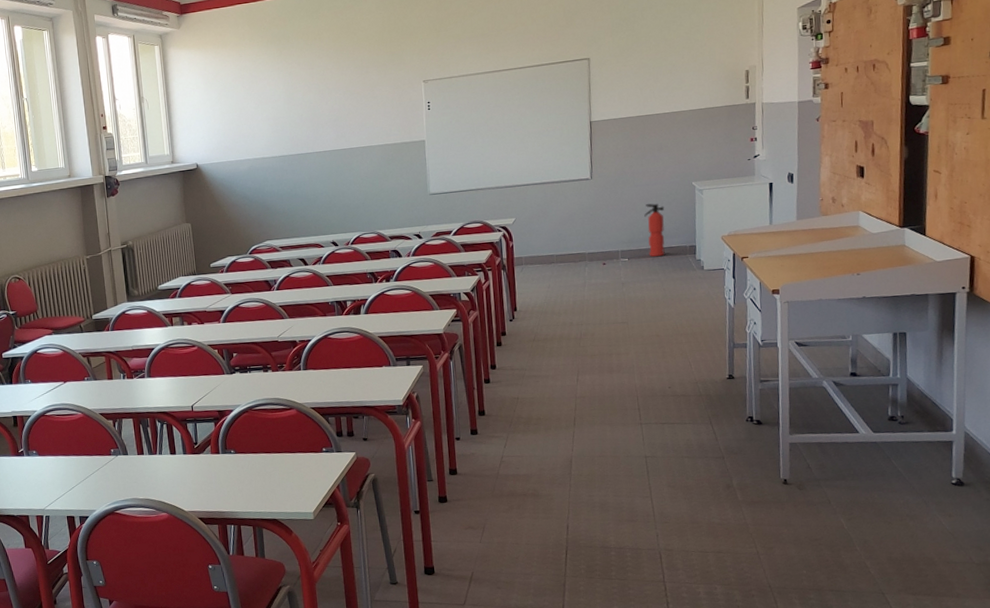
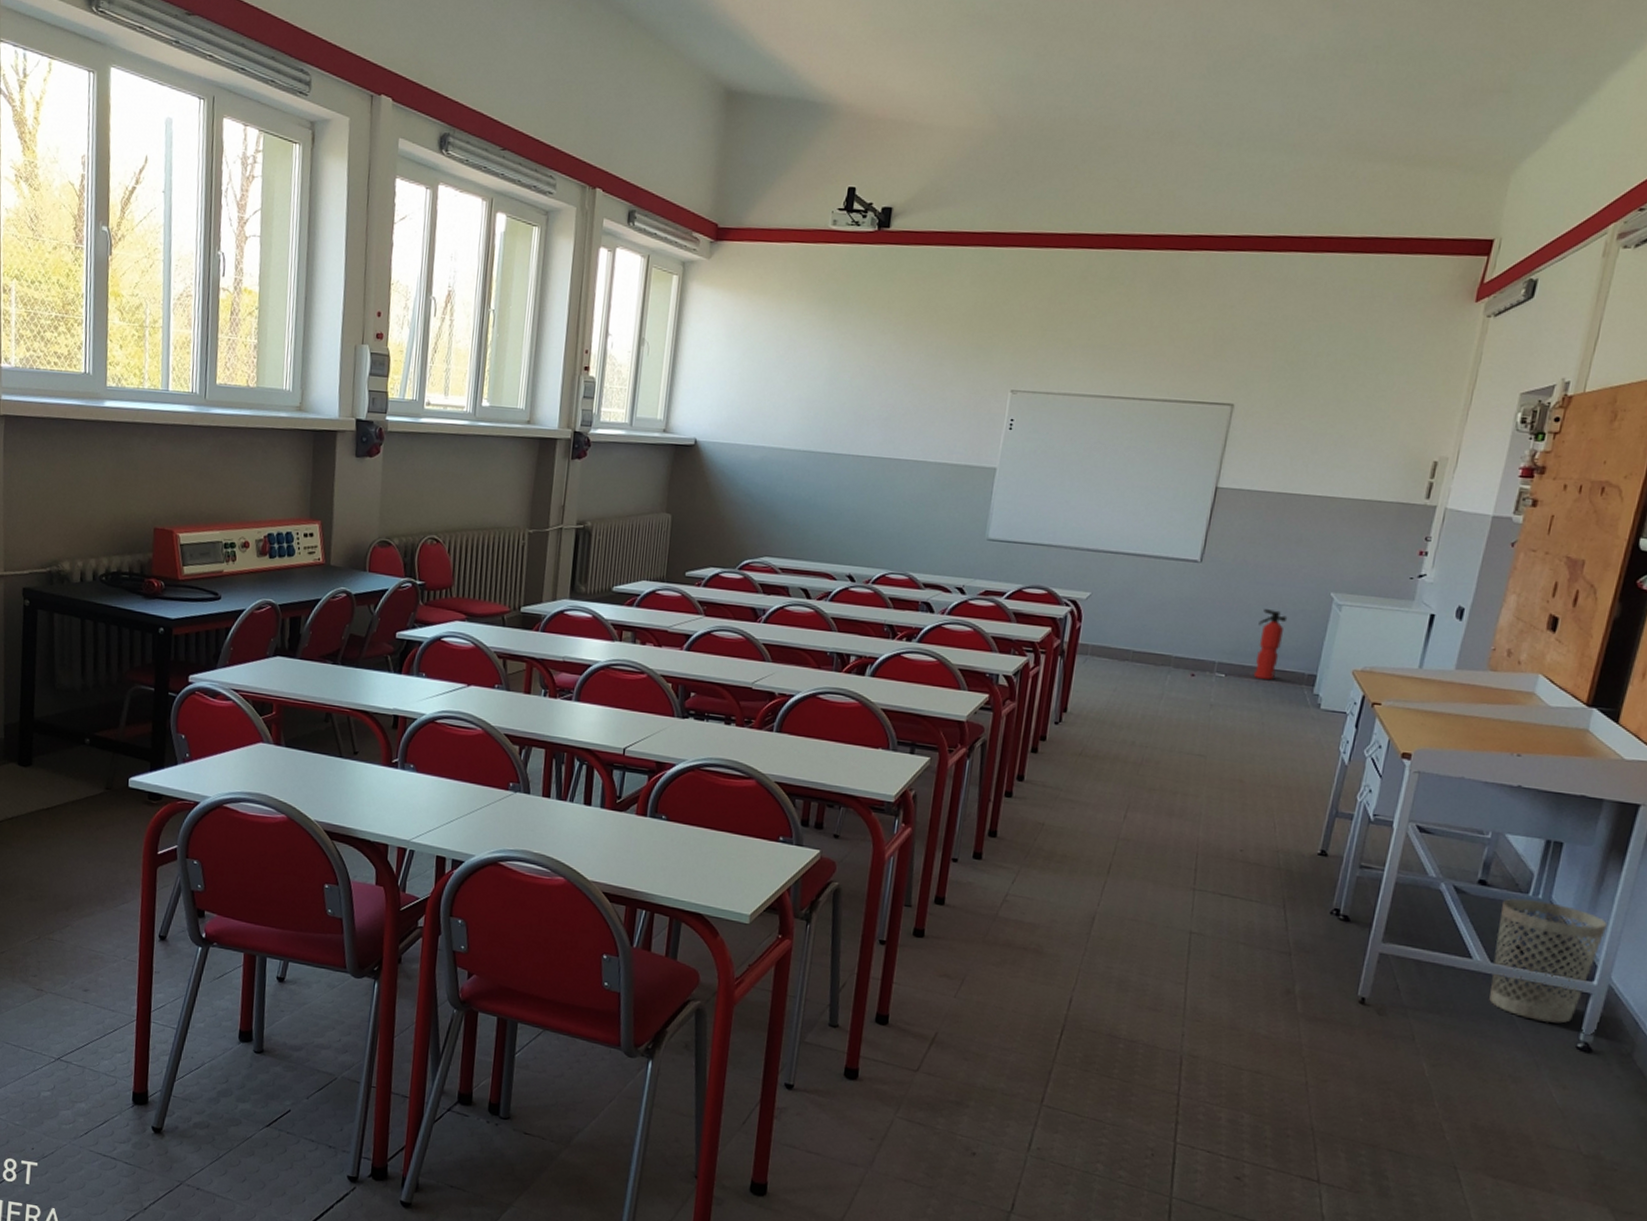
wastebasket: none [872,379,953,470] -> present [1489,898,1607,1024]

